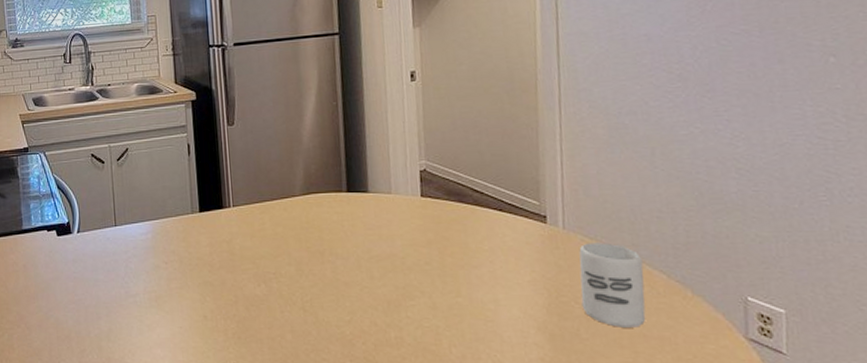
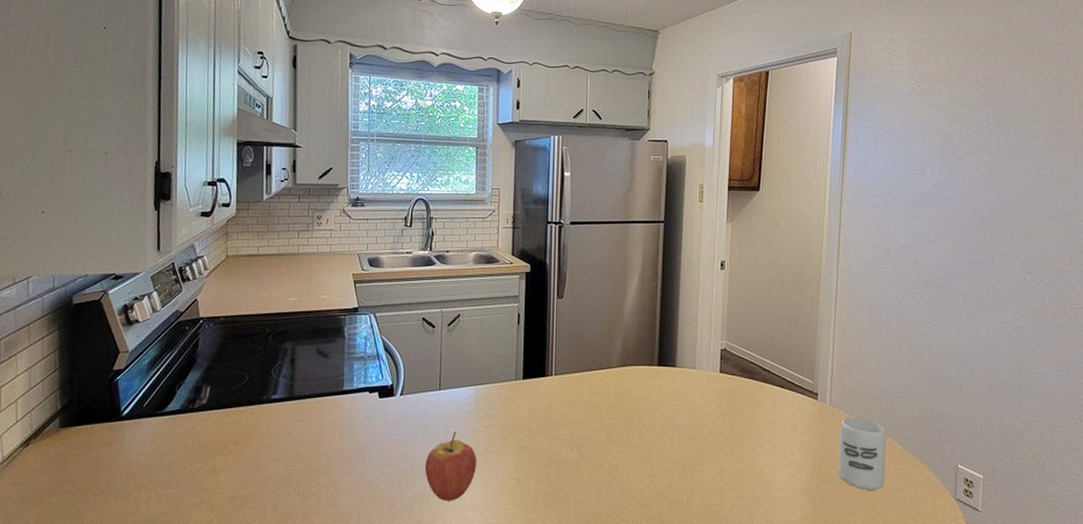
fruit: none [109,268,160,338] -> present [425,431,476,501]

